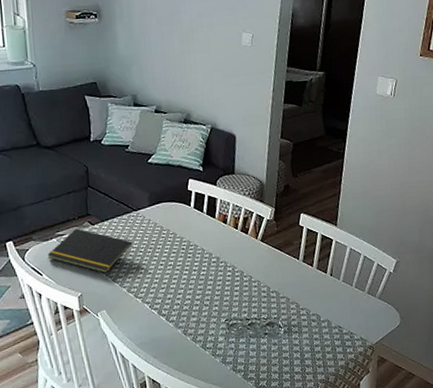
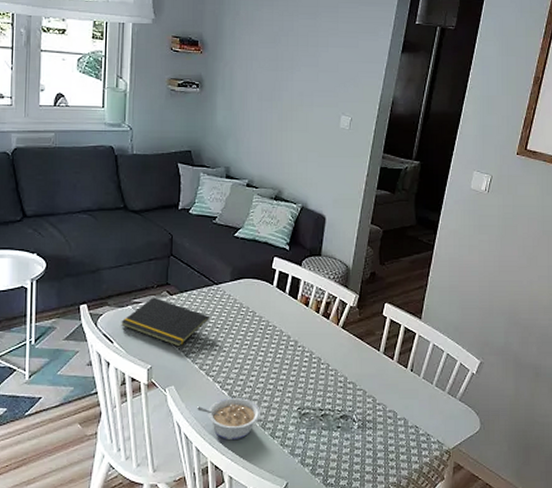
legume: none [130,315,190,356] -> present [197,397,260,441]

